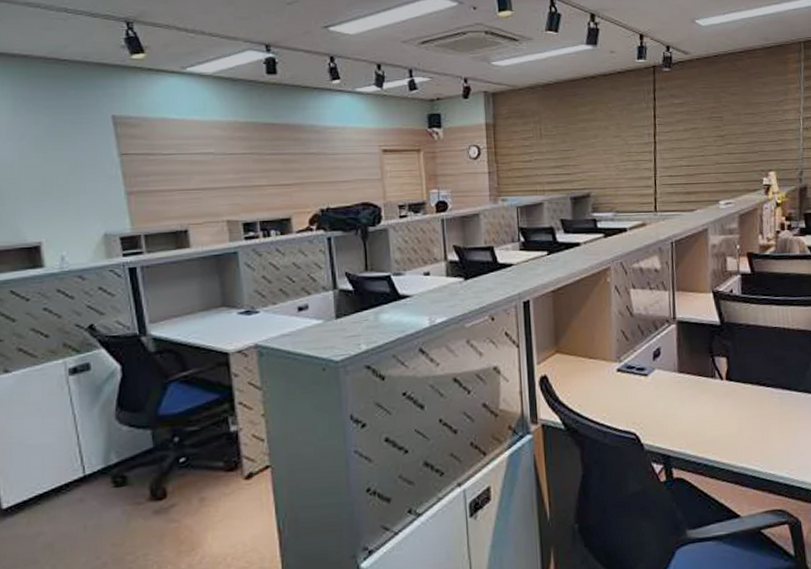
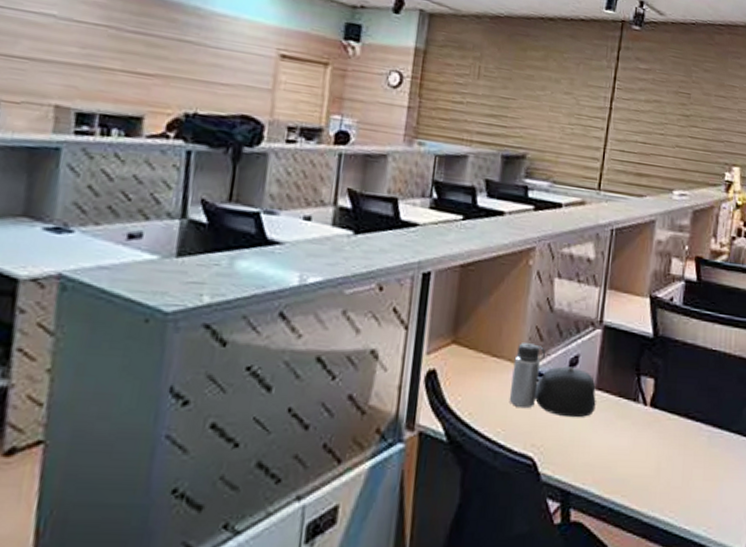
water bottle: none [607,343,680,398] -> present [509,342,596,418]

